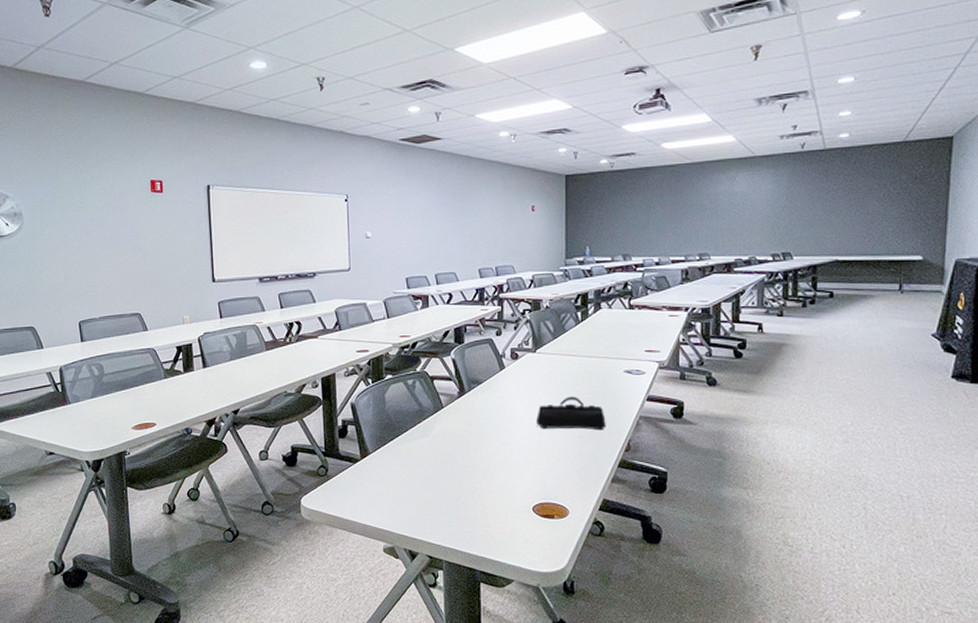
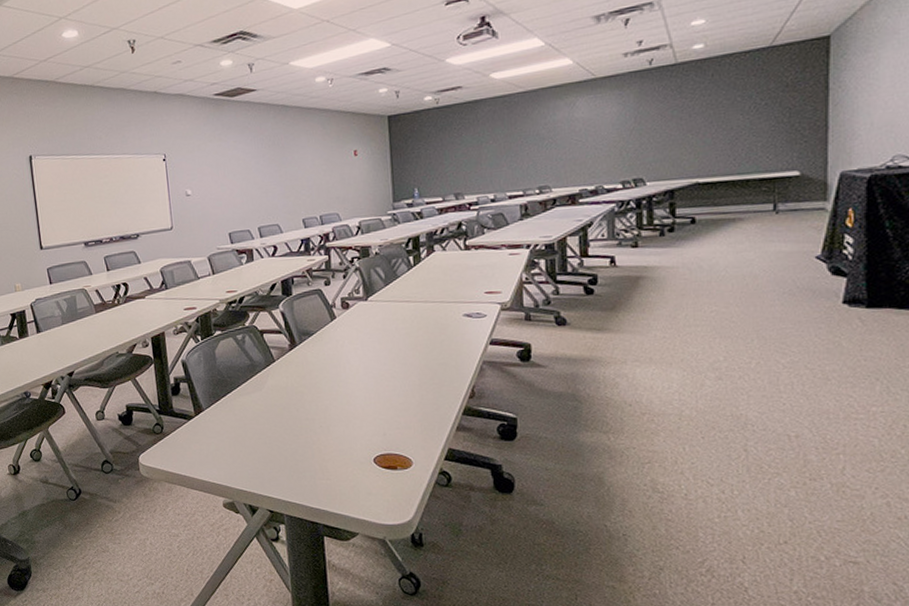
pencil case: present [536,396,606,431] -> none [372,343,447,378]

